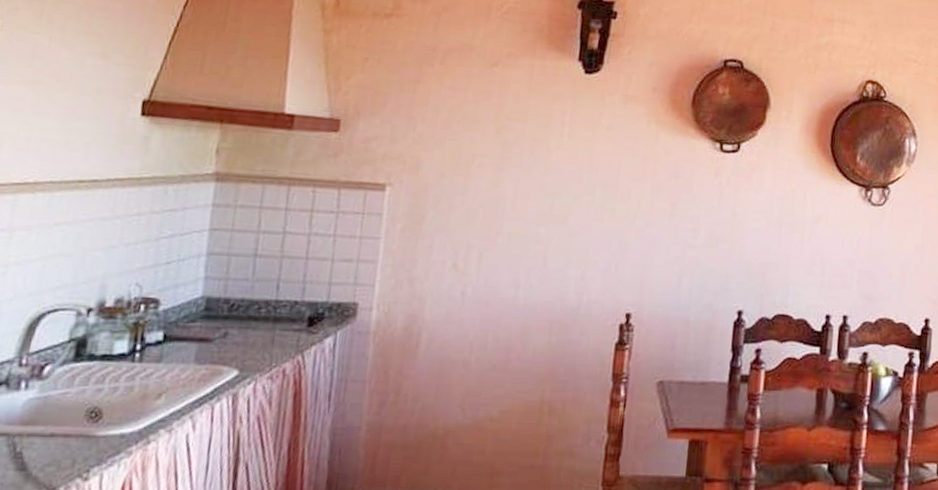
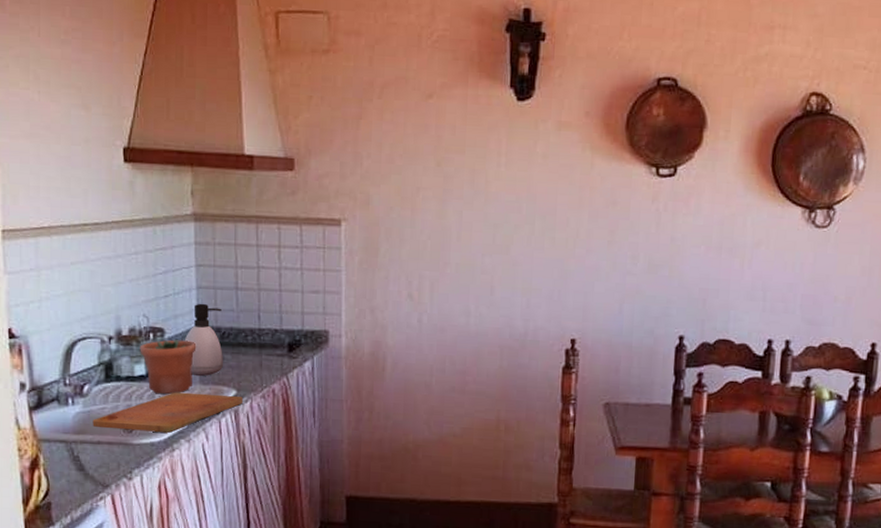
cutting board: none [47,373,246,421] -> present [92,392,244,433]
planter: none [124,312,197,375] -> present [140,339,197,394]
soap dispenser: none [182,271,234,355] -> present [184,303,224,377]

